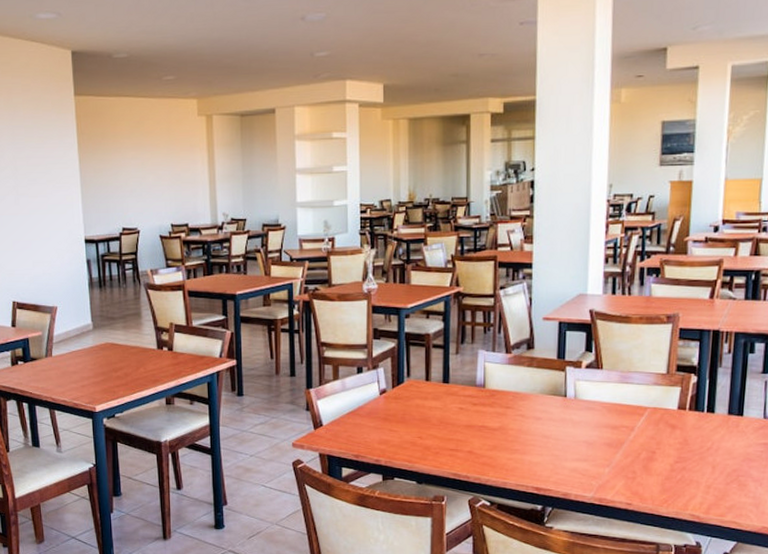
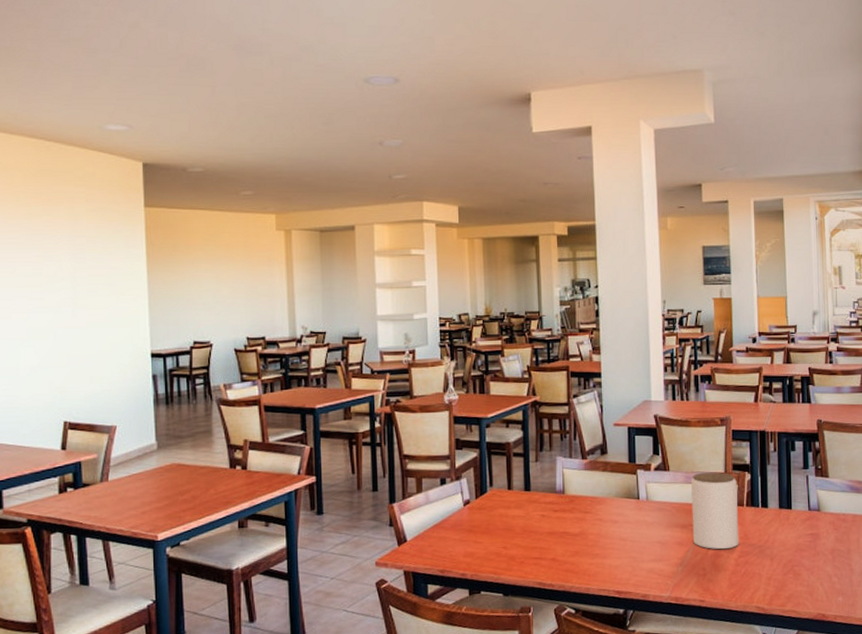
jar: none [624,372,680,453] -> present [691,472,739,549]

